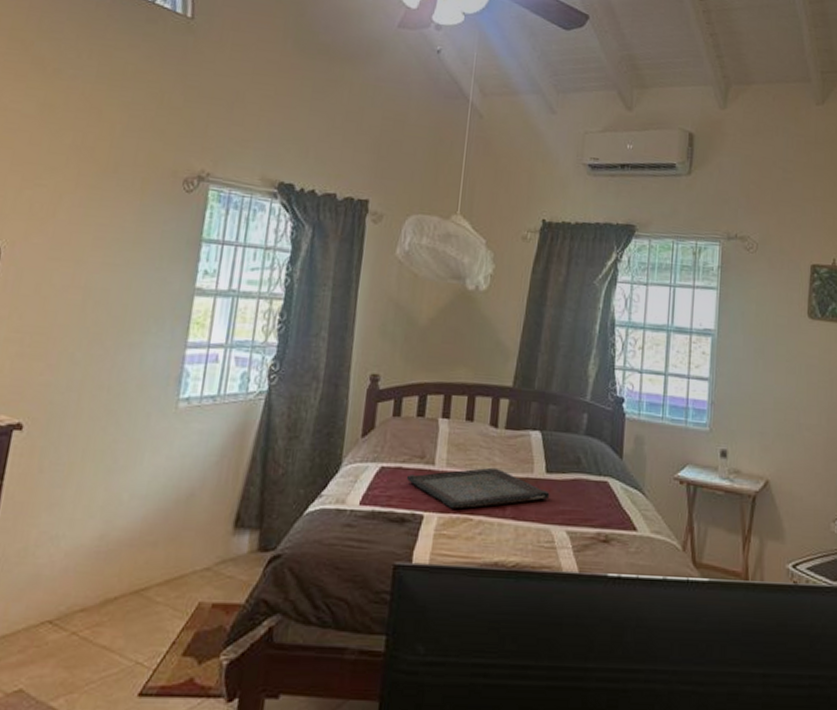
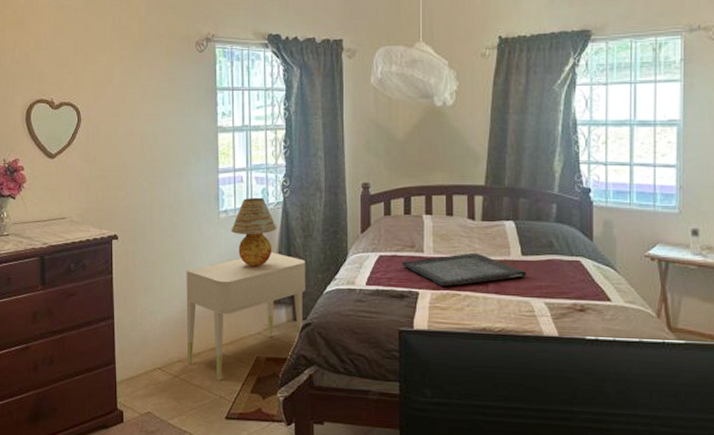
nightstand: none [95,457,286,639] -> present [186,252,306,381]
table lamp: none [190,383,255,476] -> present [231,197,277,267]

